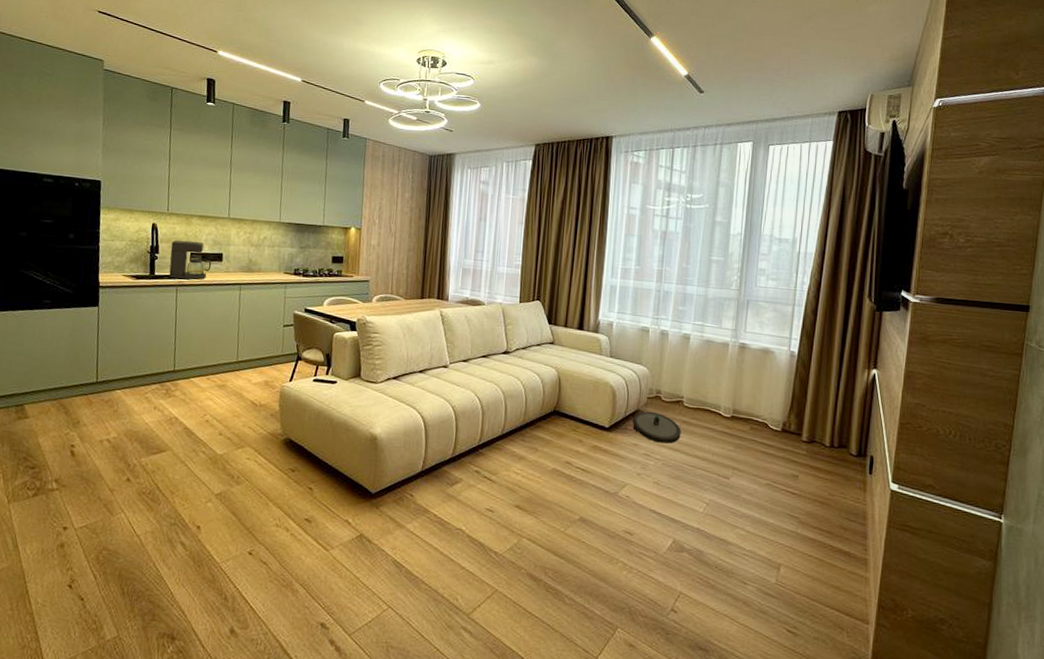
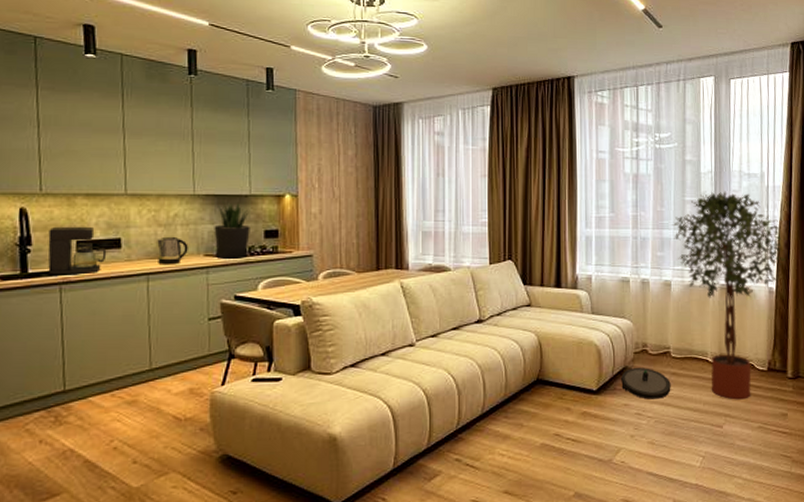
kettle: none [249,254,273,279] -> present [157,236,188,265]
planter: none [293,228,321,279] -> present [214,200,250,259]
potted tree: none [696,254,812,456] -> present [672,191,786,400]

